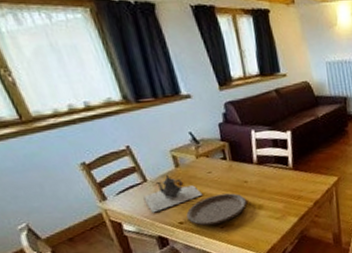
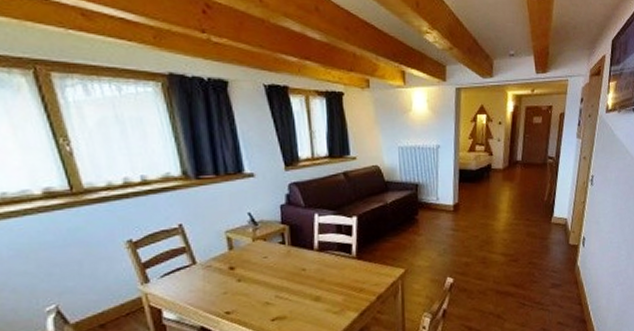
teapot: present [143,174,203,213] -> none [190,257,255,300]
plate: present [186,193,247,226] -> none [235,281,303,317]

